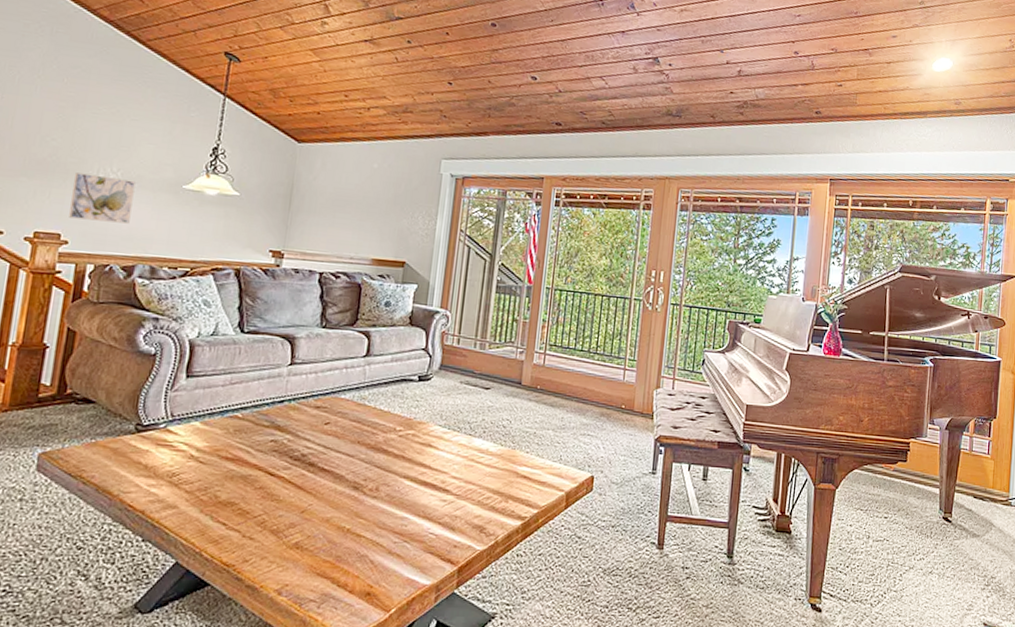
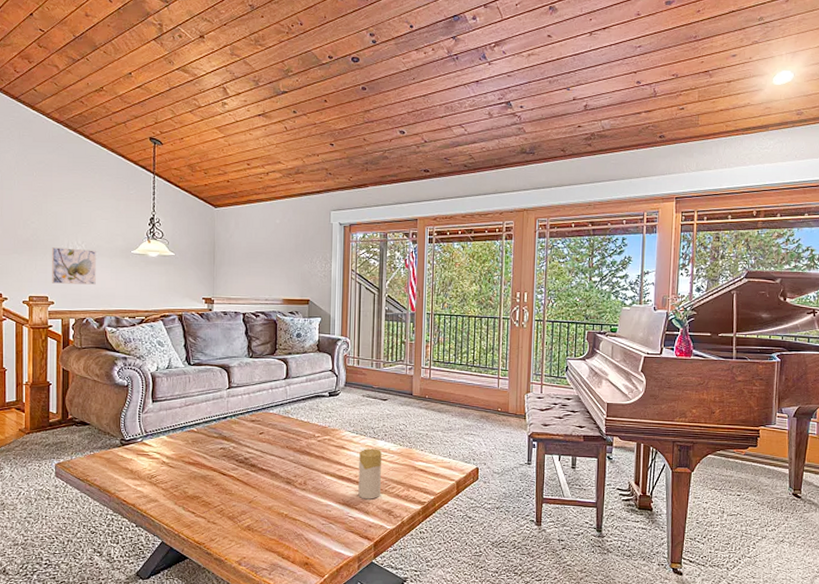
candle: none [443,448,478,512] -> present [358,449,382,499]

